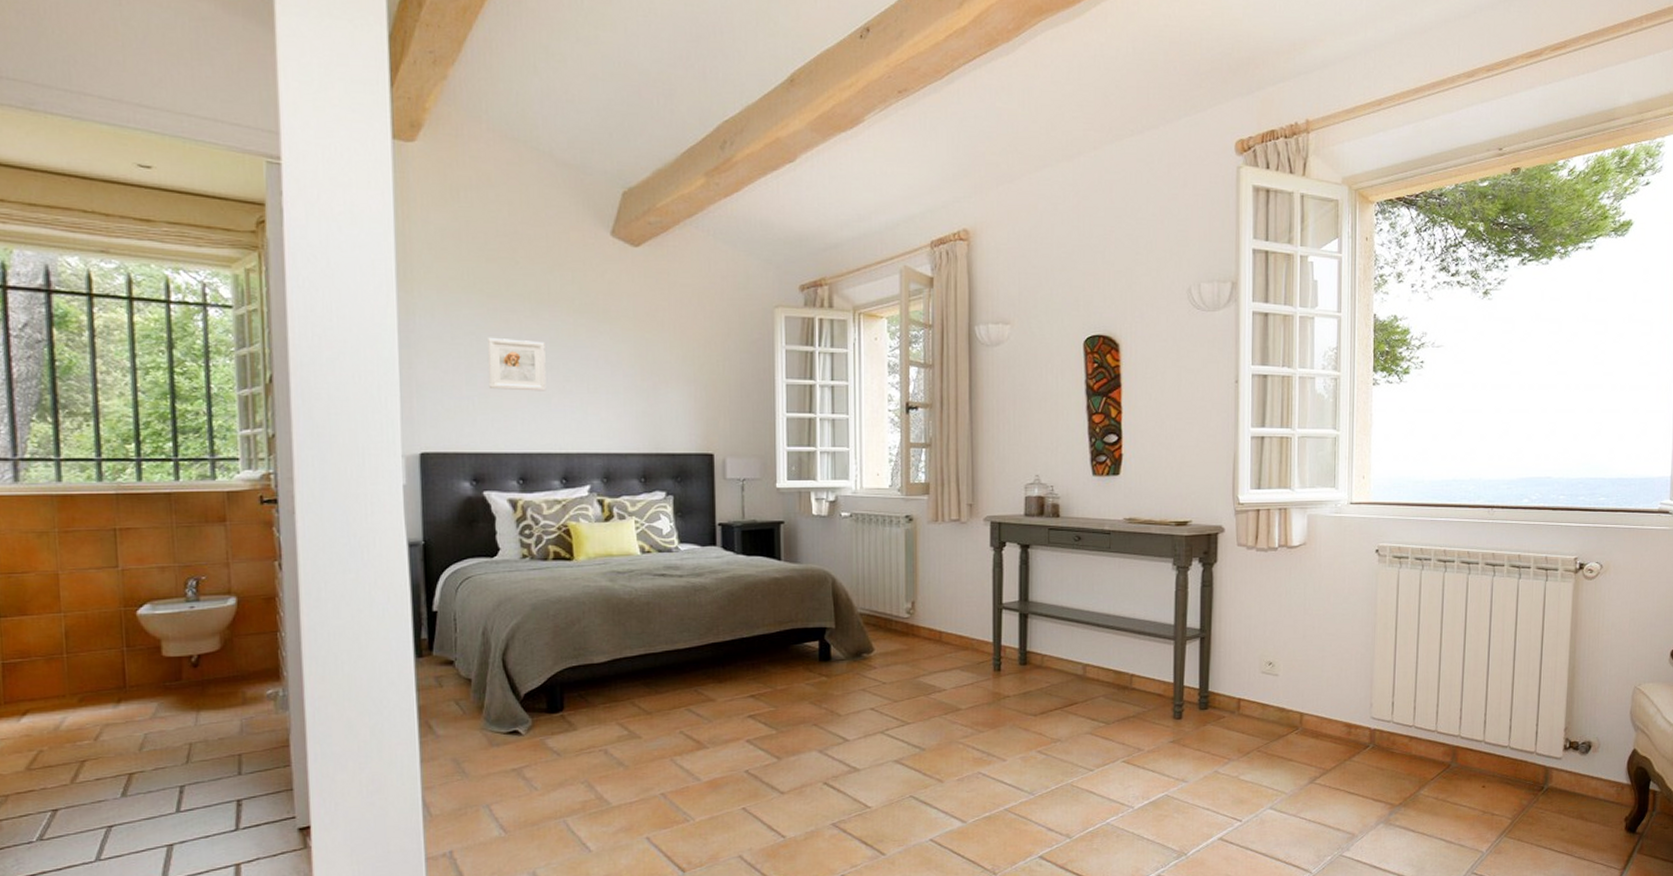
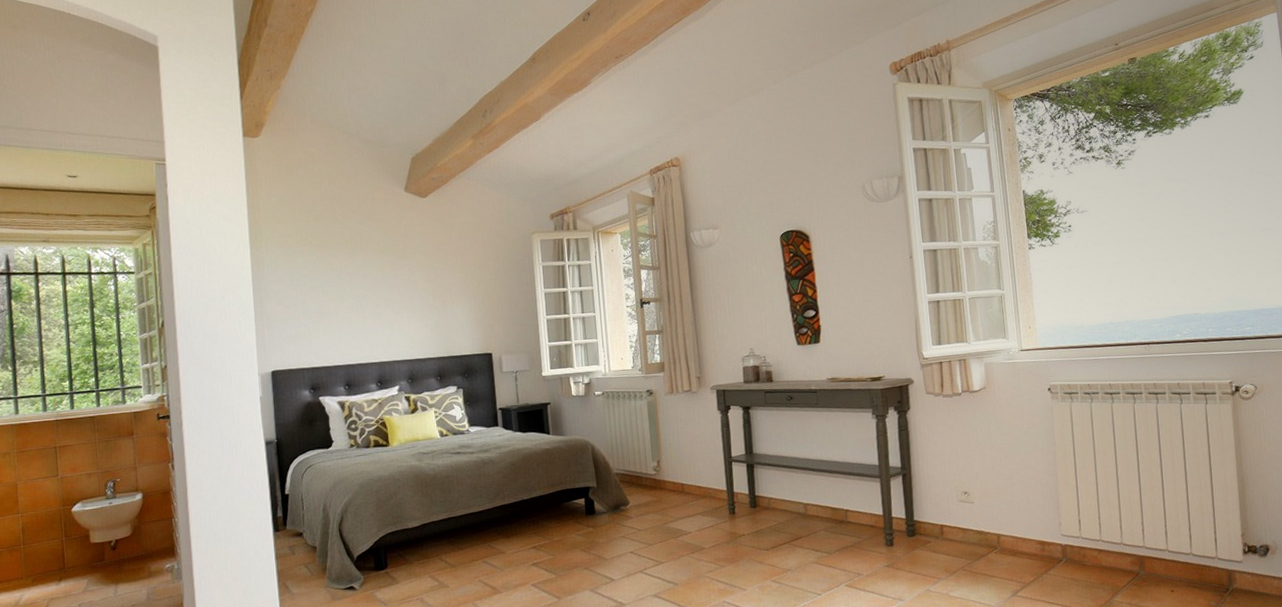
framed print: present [487,337,547,391] -> none [317,277,363,317]

